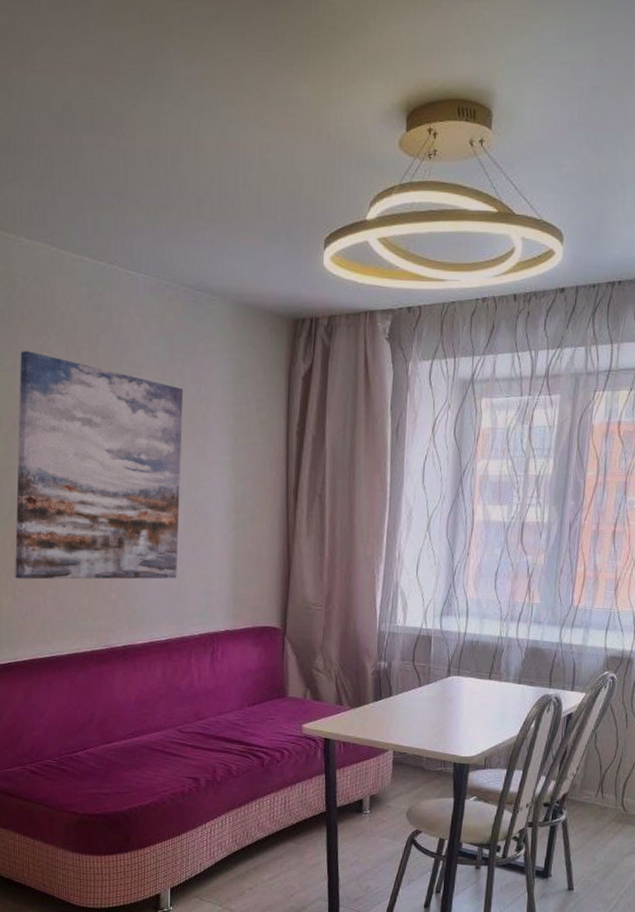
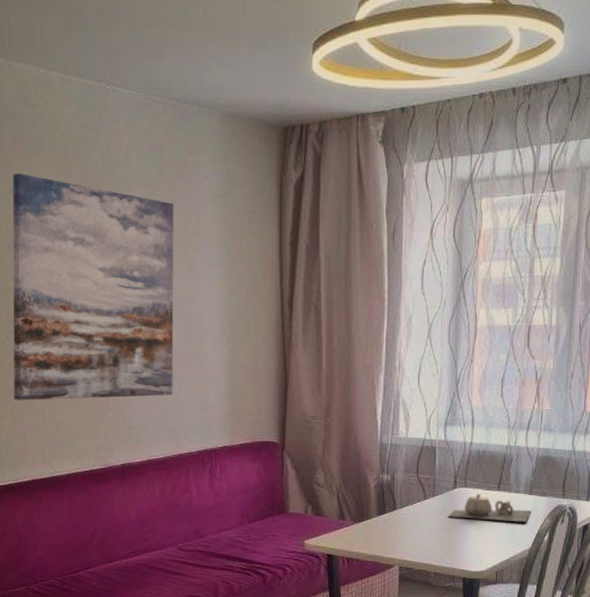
teapot: none [441,681,520,710] -> present [448,493,532,522]

